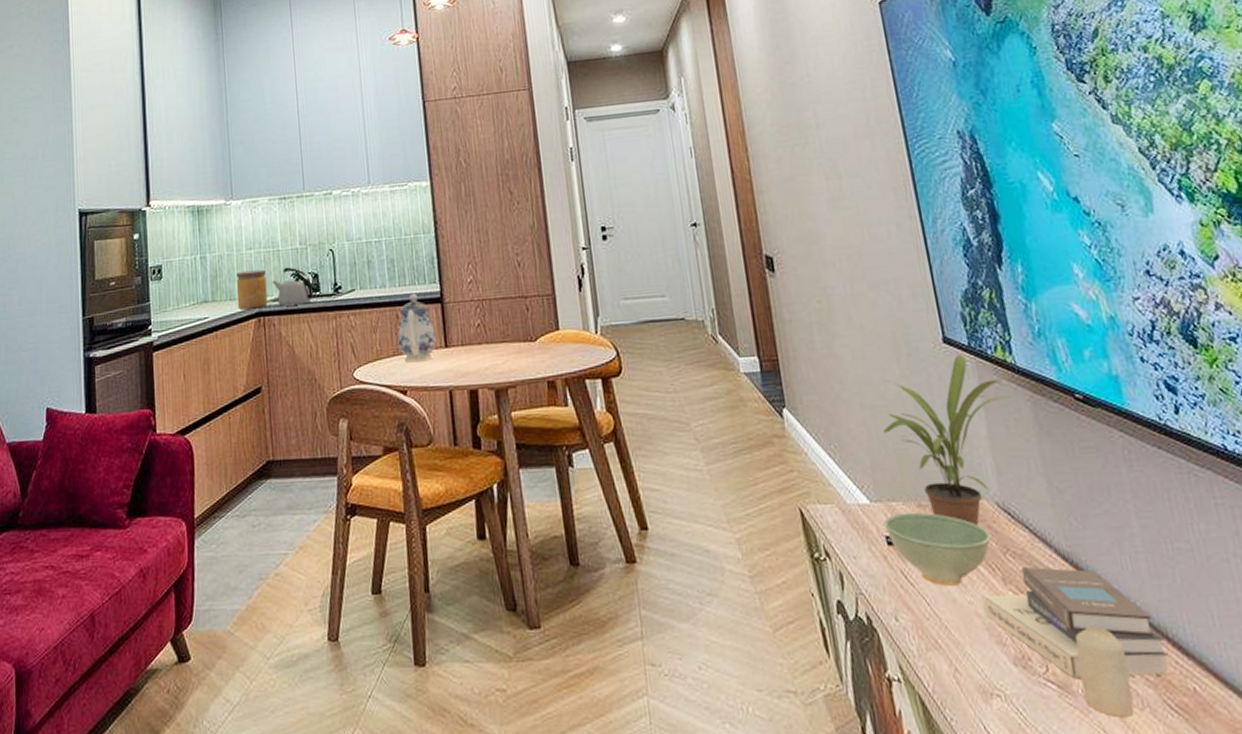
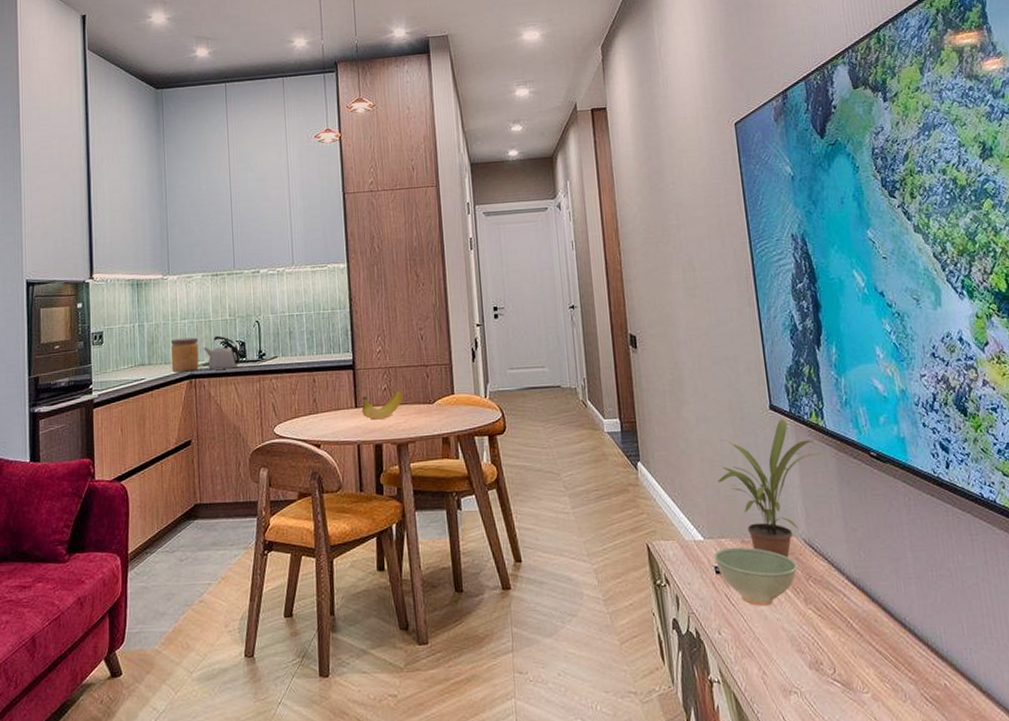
teapot: present [396,293,438,363] -> none [313,360,349,421]
fruit: none [452,326,500,361] -> present [362,390,403,420]
books: present [982,566,1173,678] -> none [787,590,930,678]
candle: present [1074,626,1135,717] -> none [857,636,899,707]

